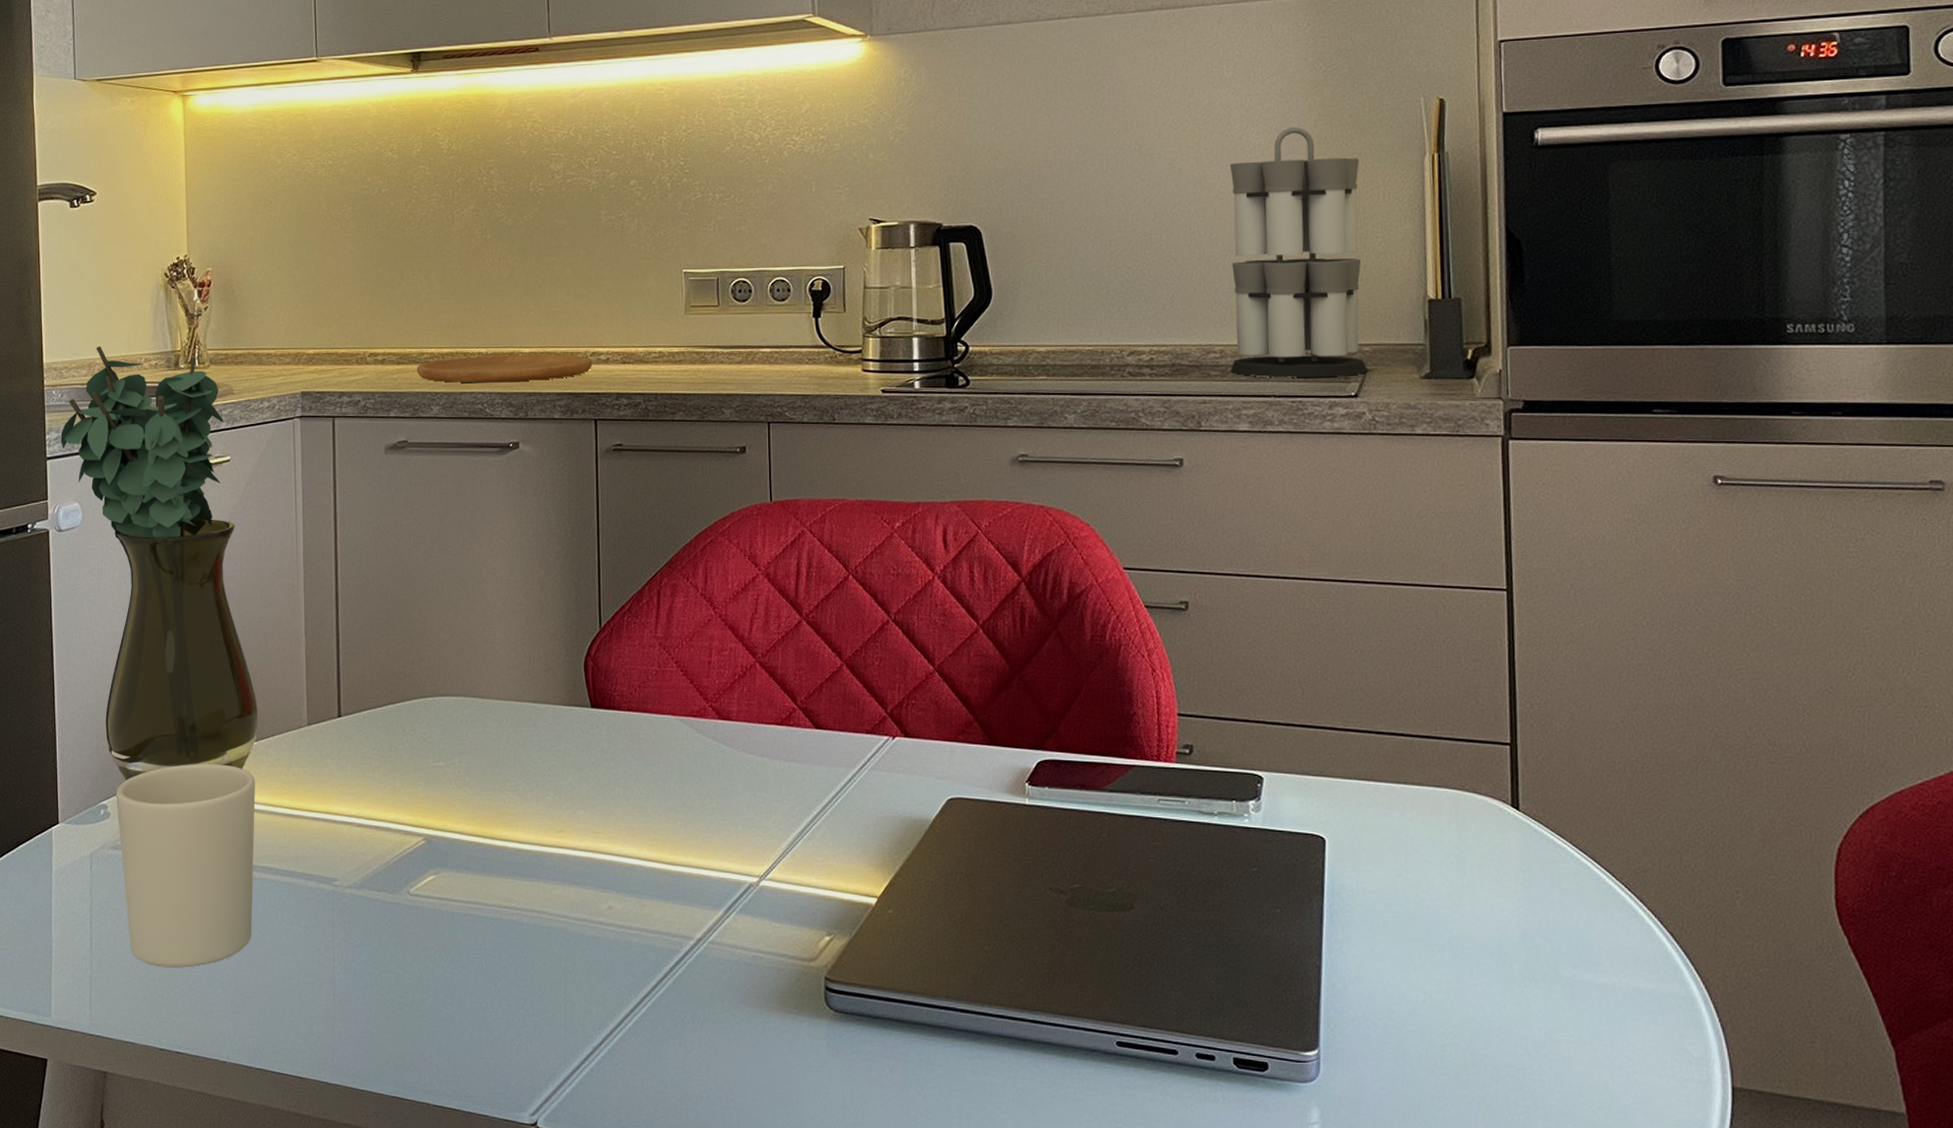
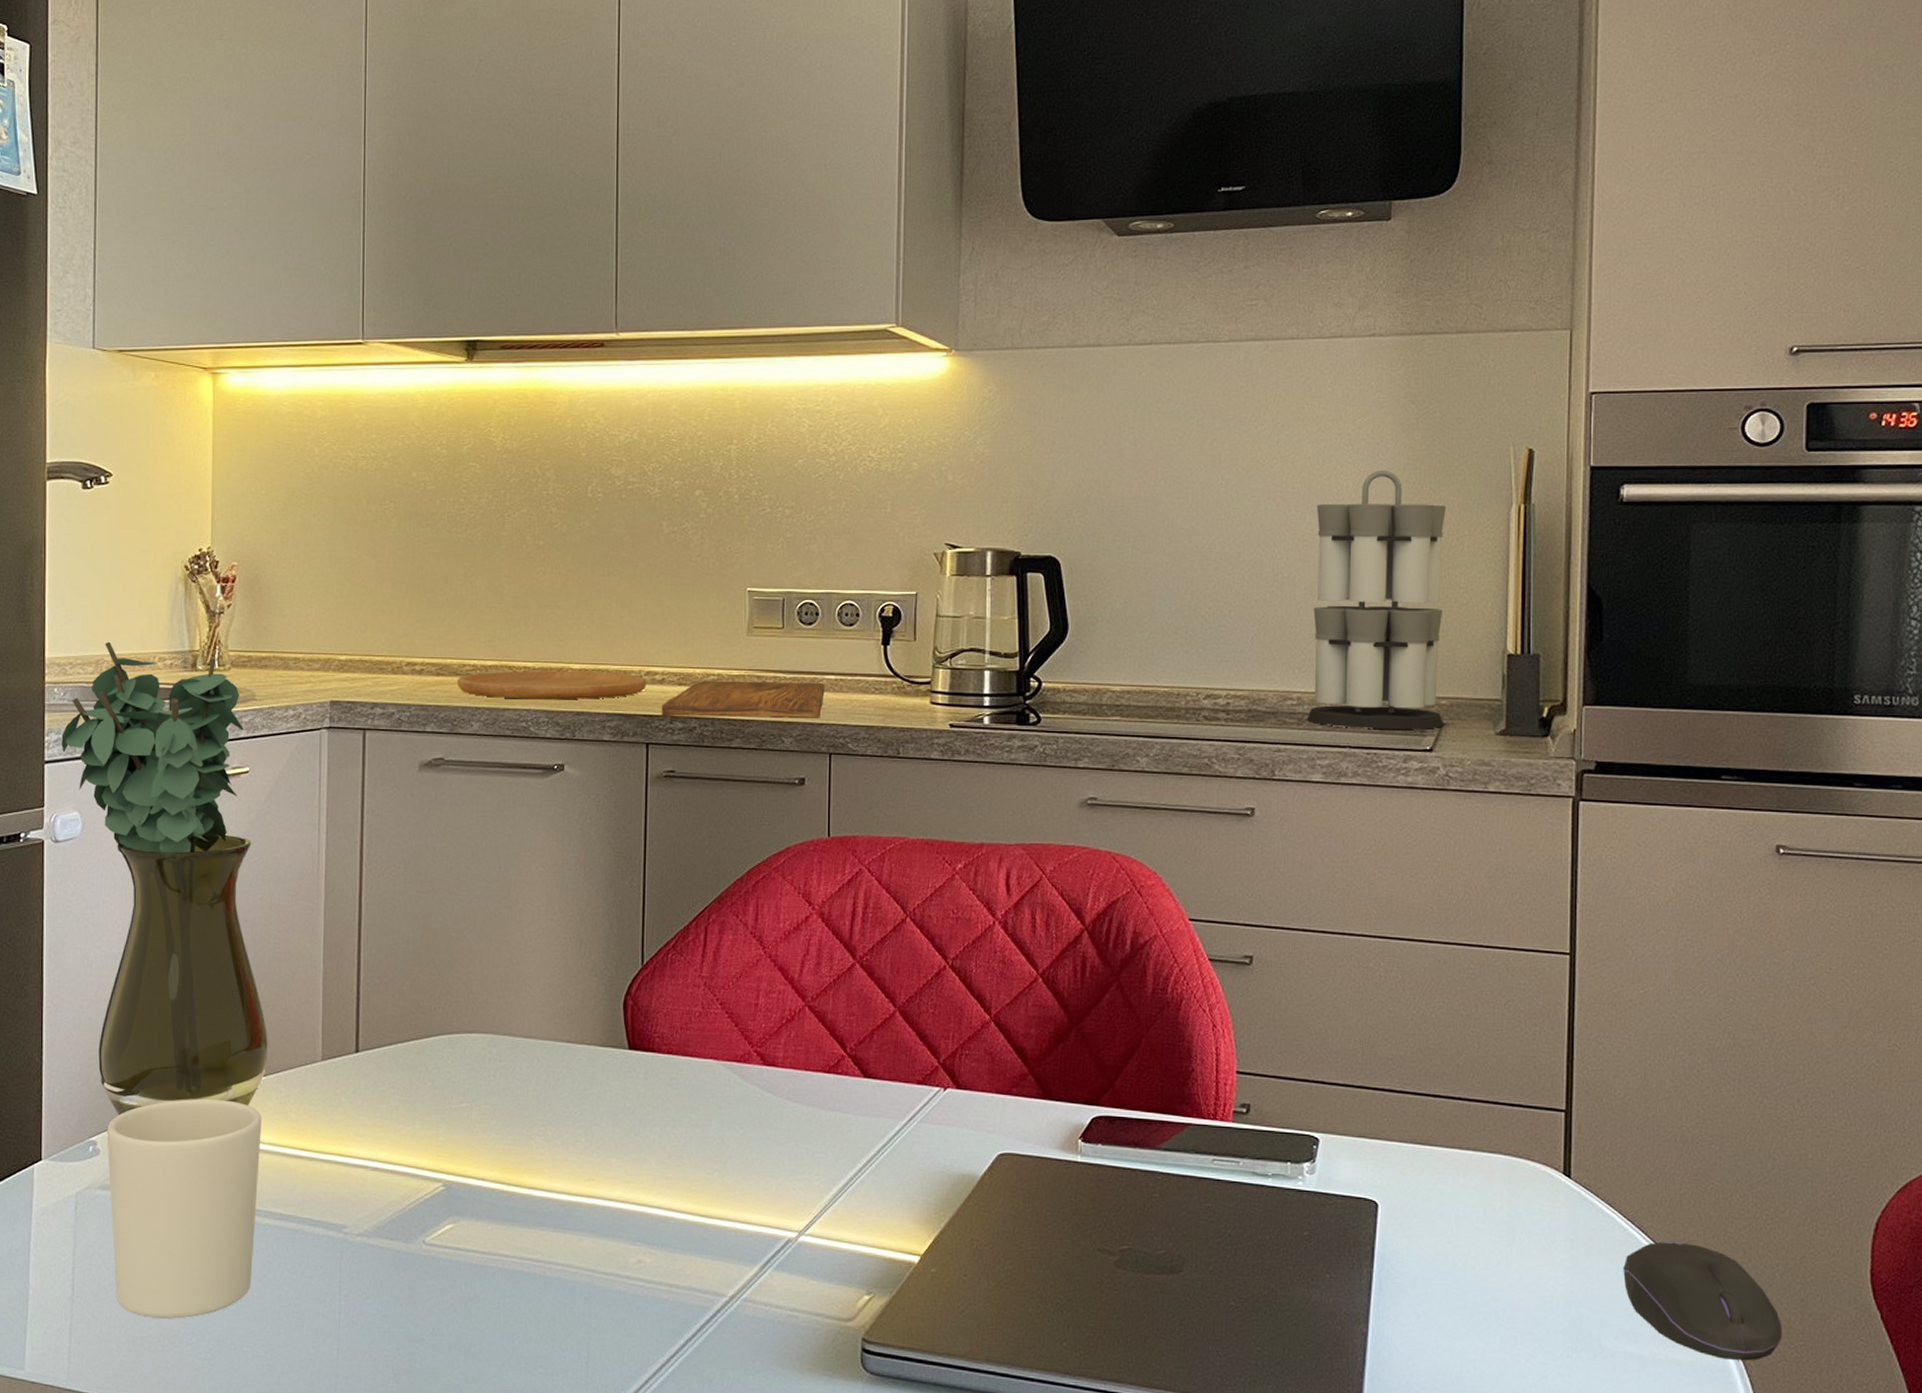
cutting board: none [608,356,761,393] -> present [662,680,825,718]
computer mouse: none [1578,870,1747,989] -> present [1623,1241,1783,1361]

